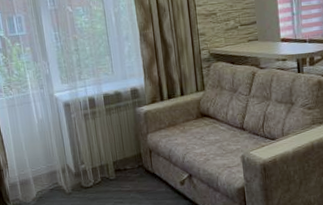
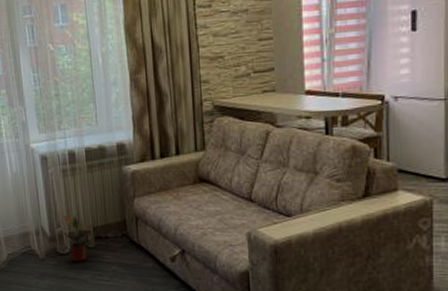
potted plant: none [81,153,114,193] -> present [57,215,95,263]

